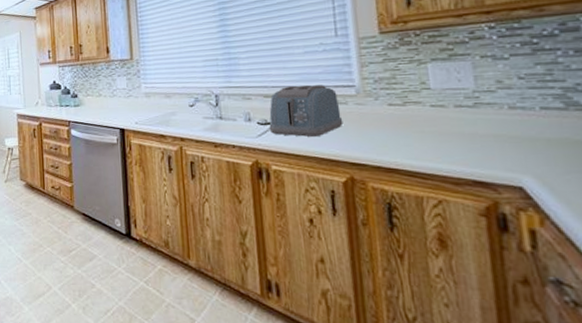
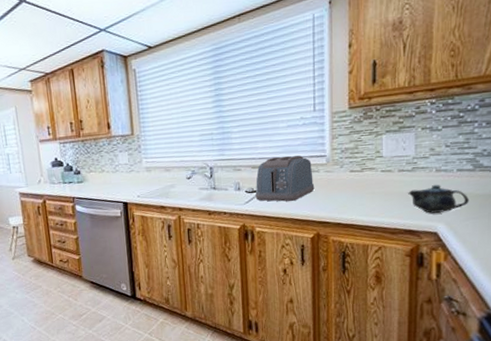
teapot: none [472,124,567,161] -> present [408,184,470,213]

